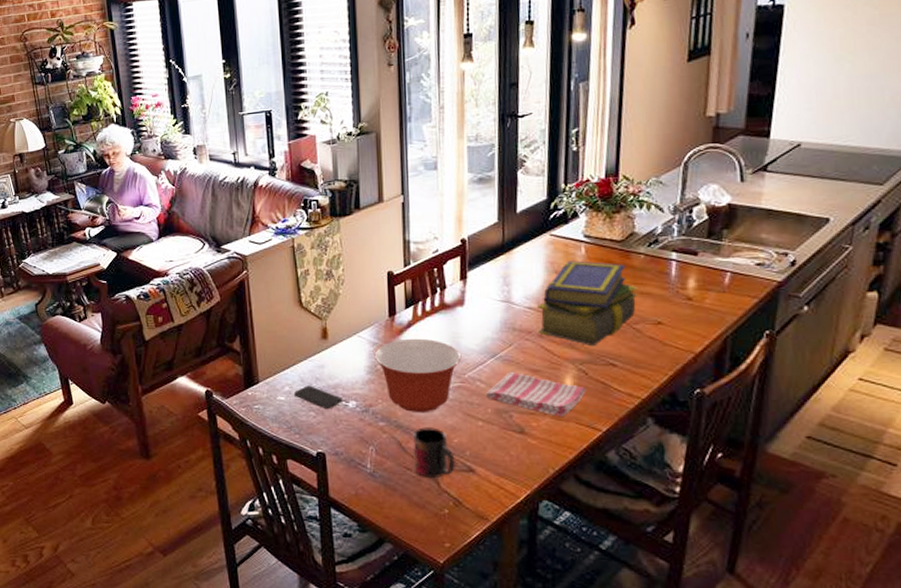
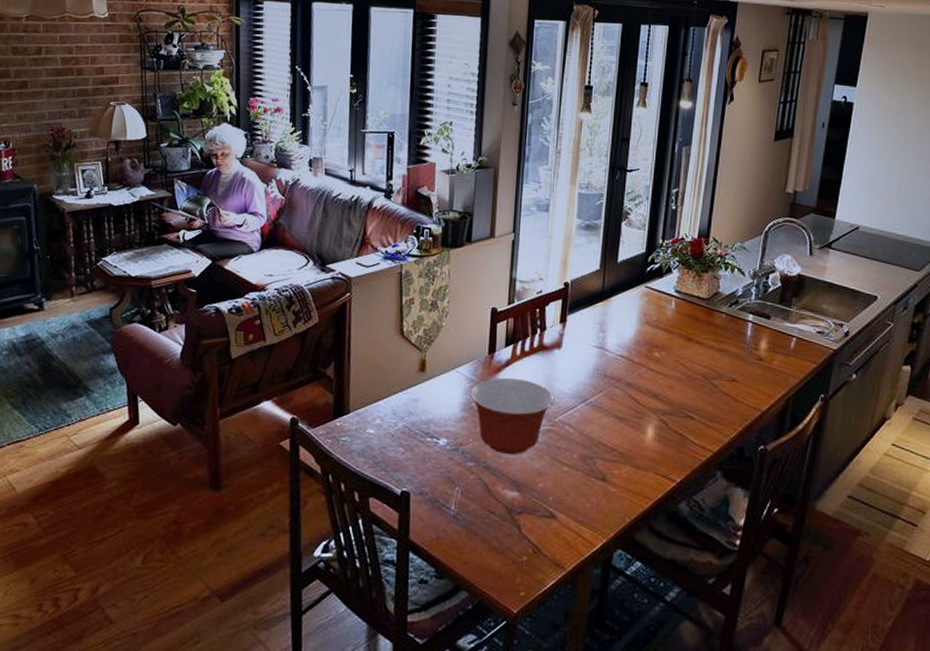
smartphone: present [294,385,343,410] -> none [385,419,434,446]
mug: present [412,427,455,479] -> none [497,469,538,524]
dish towel: present [485,371,586,417] -> none [573,417,665,466]
stack of books: present [537,260,638,347] -> none [626,313,718,399]

